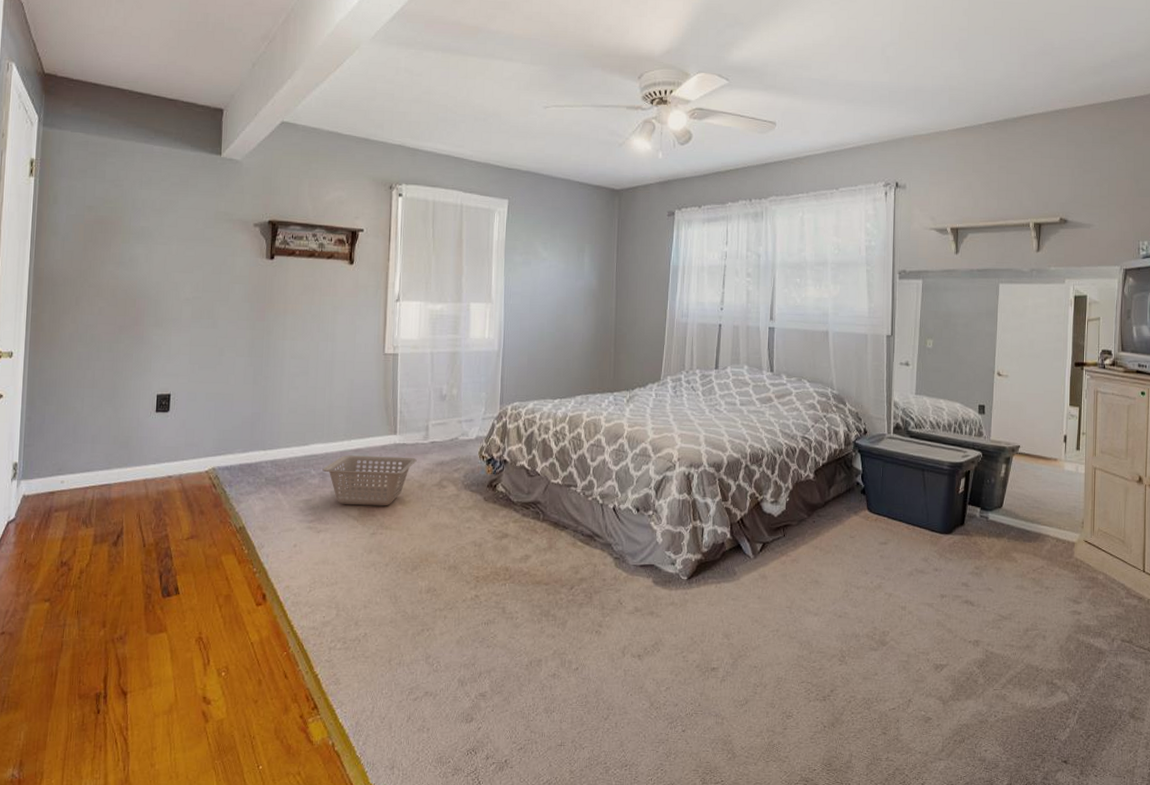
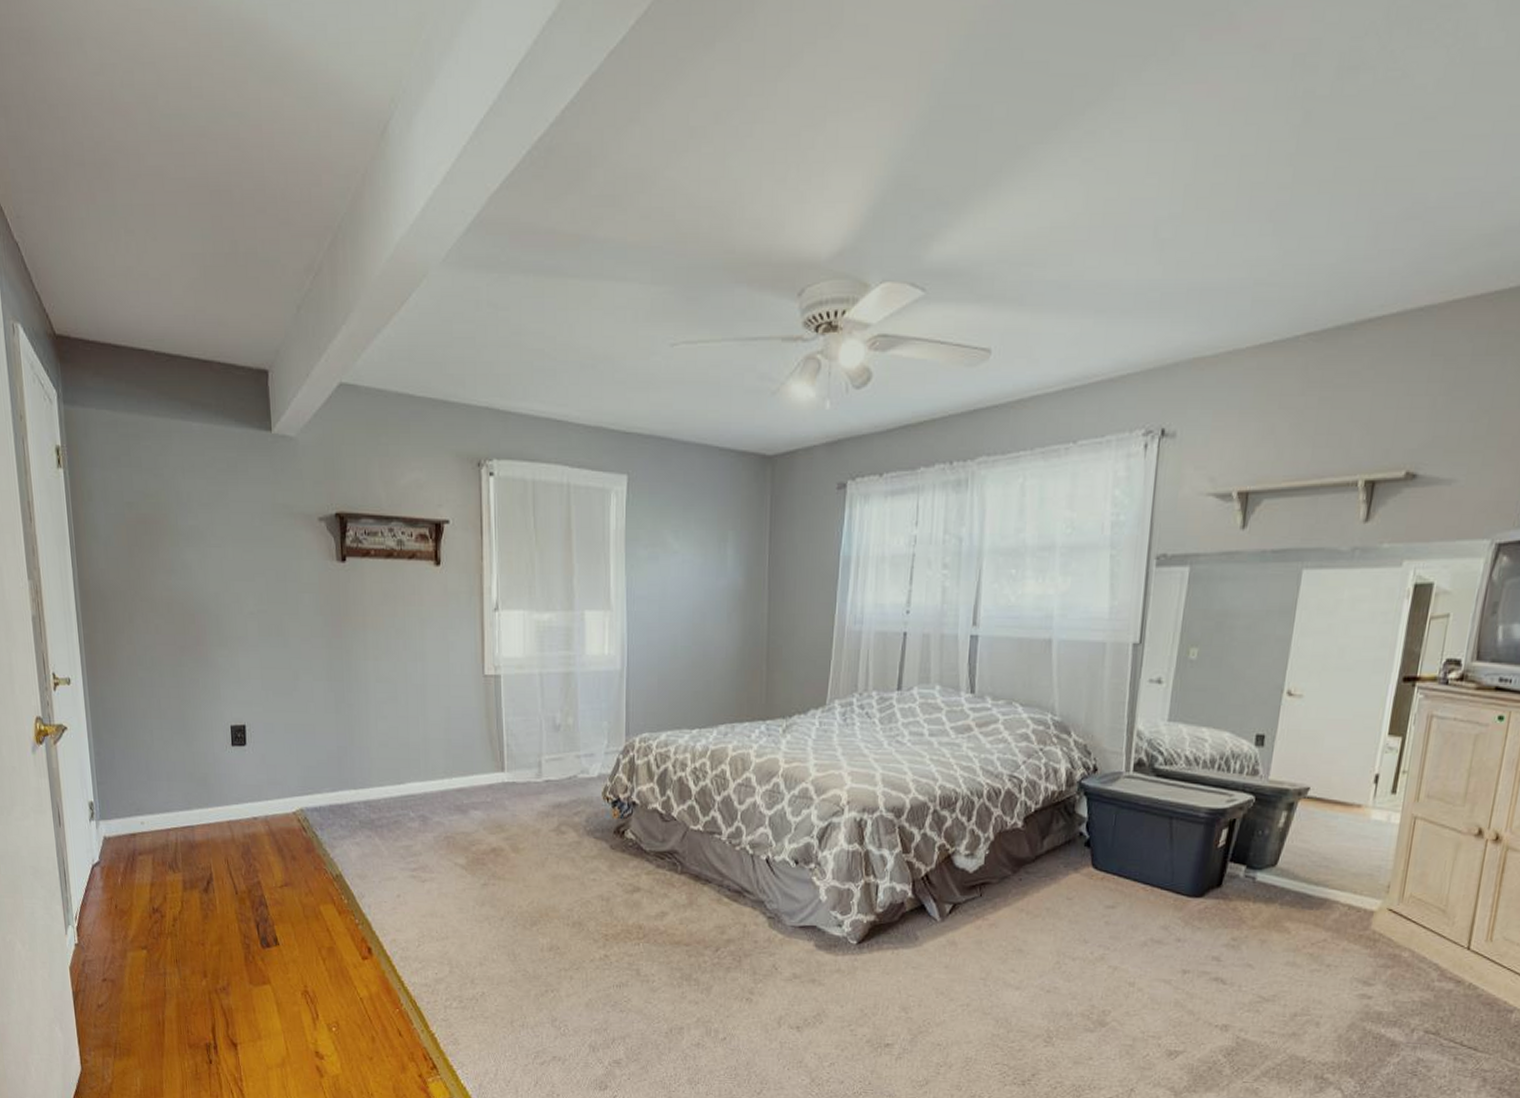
laundry basket: present [322,455,417,506] -> none [422,795,530,854]

